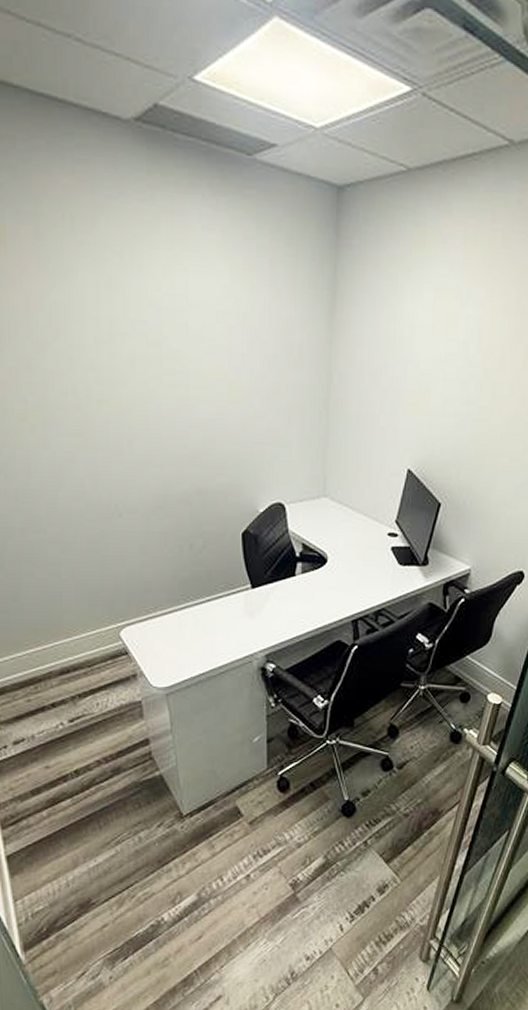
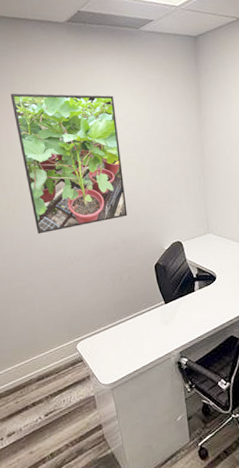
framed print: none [33,230,209,466] -> present [10,93,127,234]

